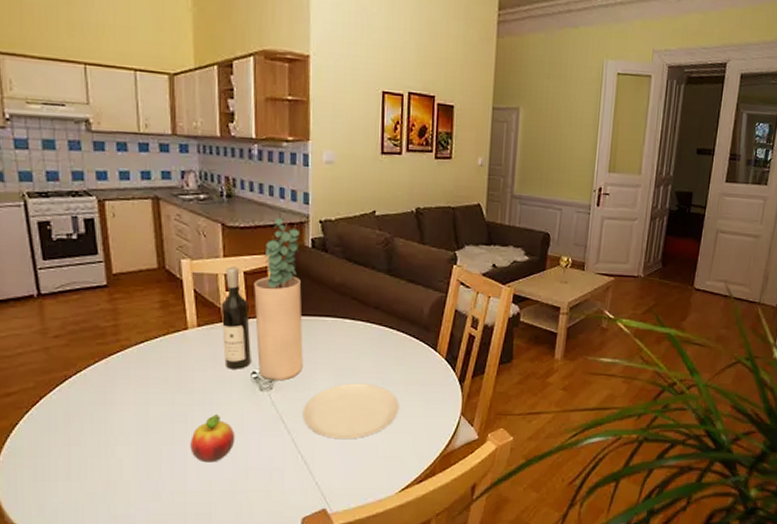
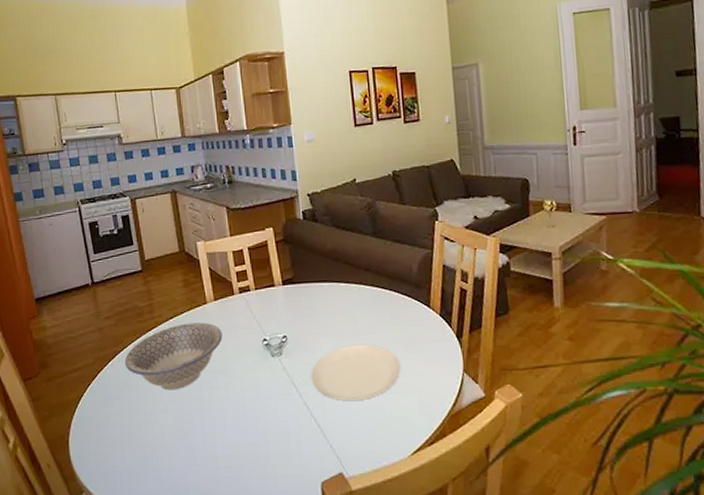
bowl: none [77,349,204,422] -> present [124,322,223,391]
fruit: present [190,413,235,463] -> none [217,380,255,427]
bottle: present [221,266,251,369] -> none [231,244,261,338]
vase: present [254,209,303,381] -> none [257,188,307,347]

